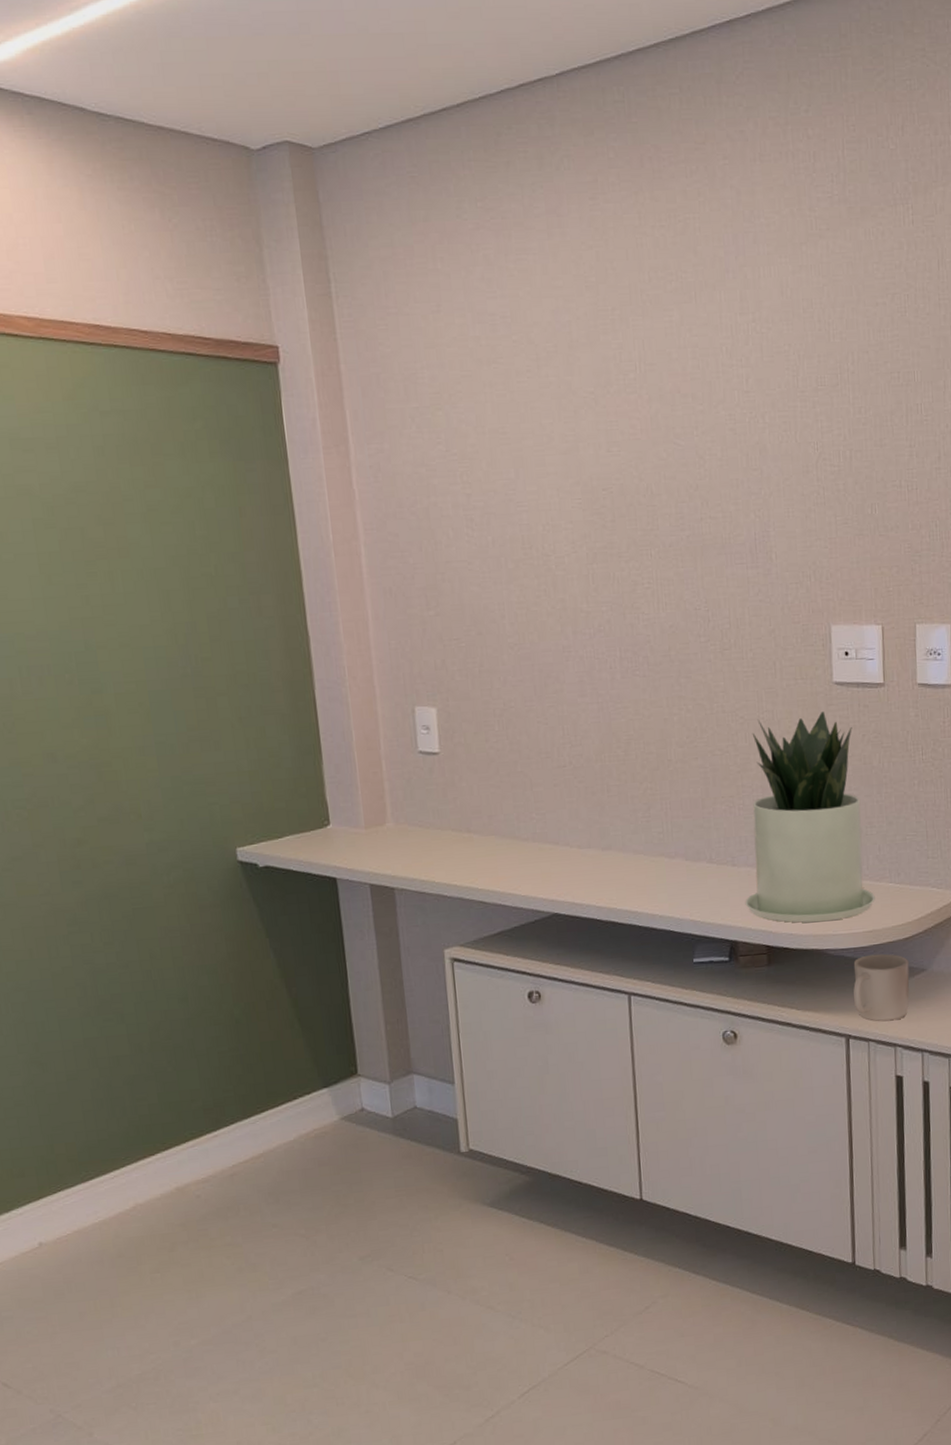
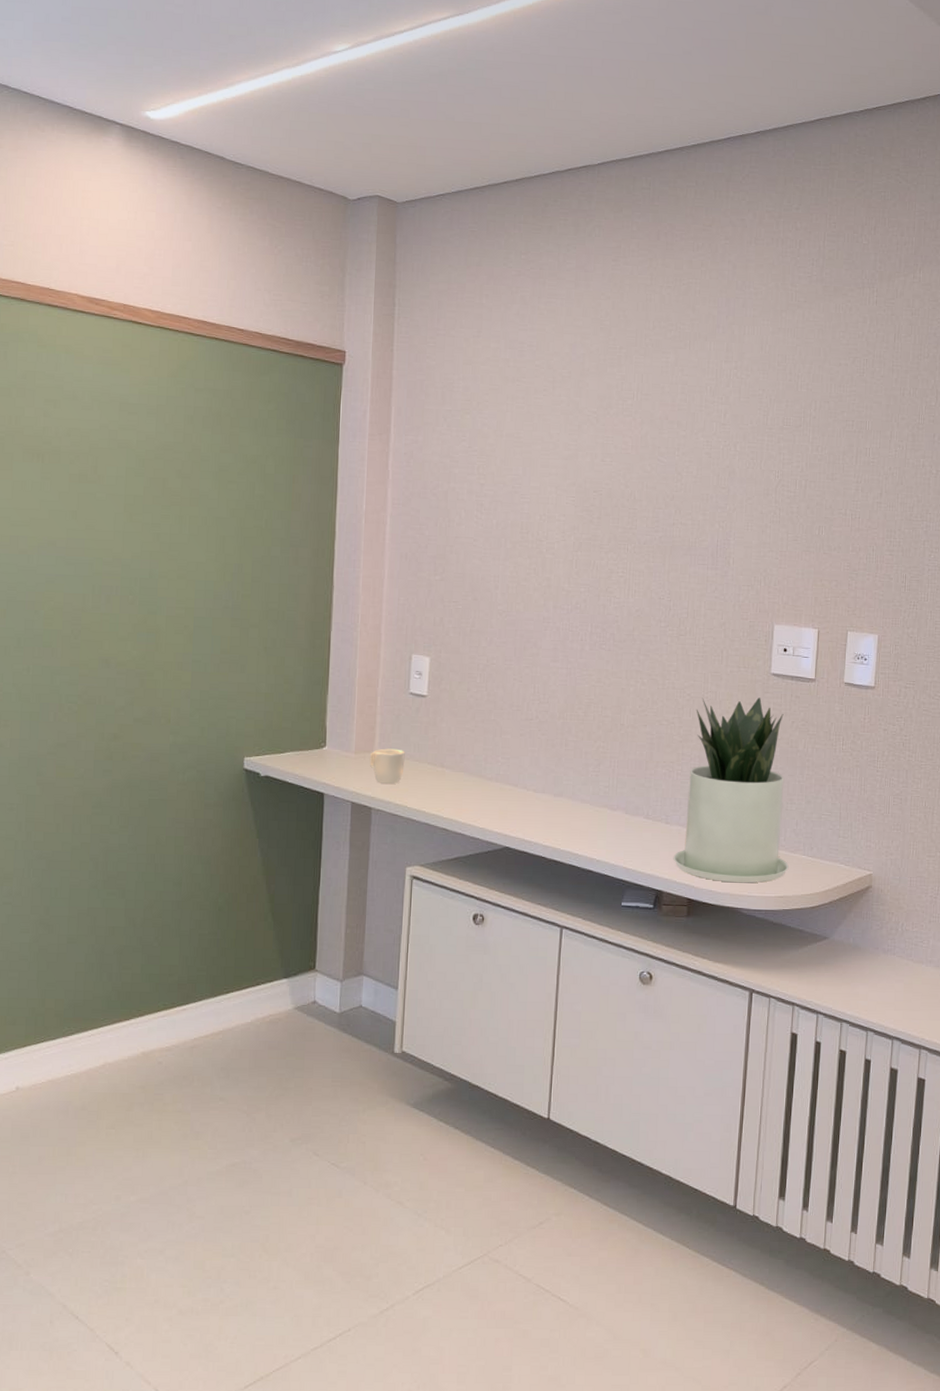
mug: none [383,817,426,860] -> present [369,748,405,785]
mug: present [853,953,910,1022] -> none [760,918,813,981]

